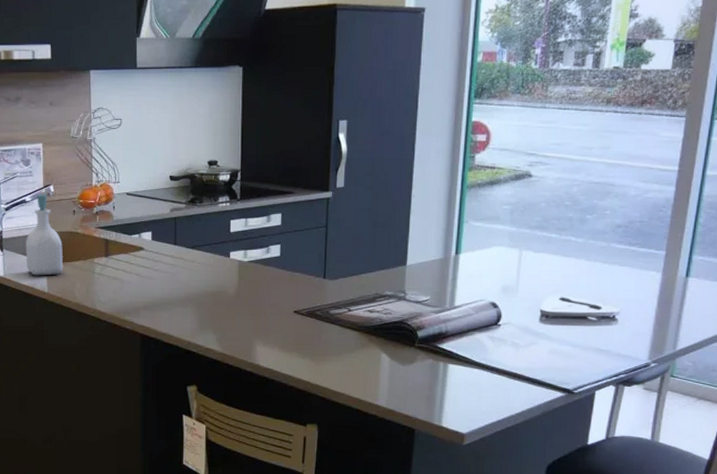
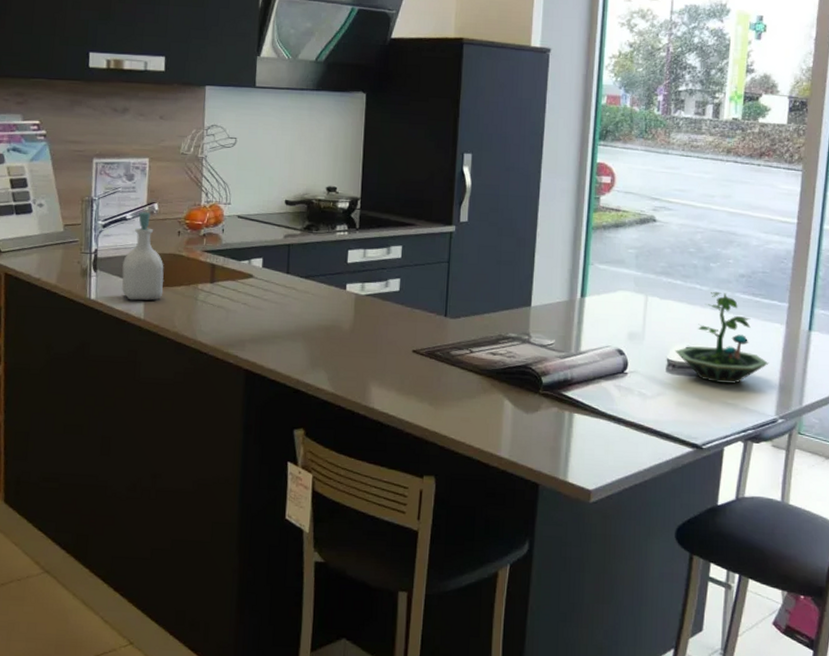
terrarium: none [548,243,644,332] -> present [675,291,769,384]

